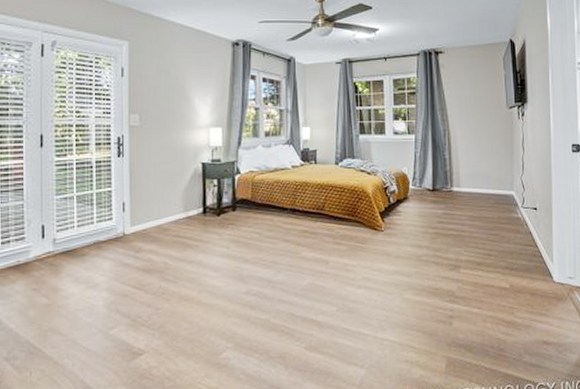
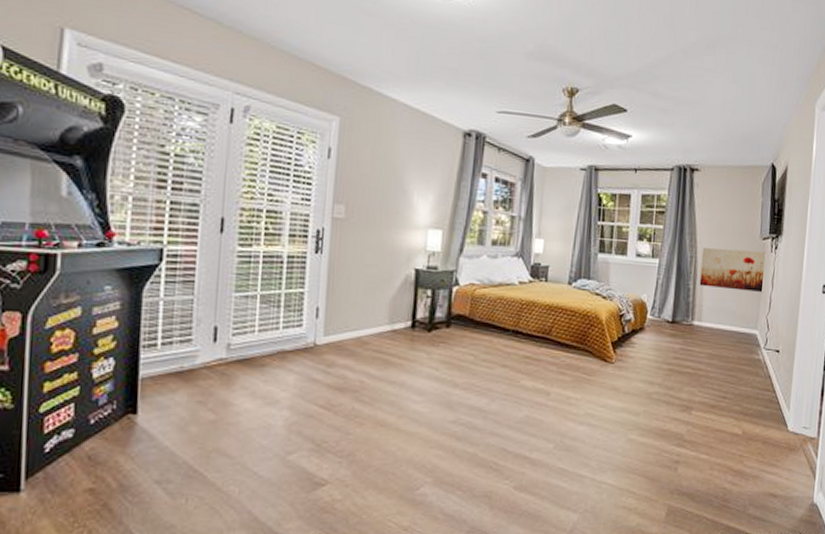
wall art: none [453,119,516,157] -> present [699,247,766,293]

